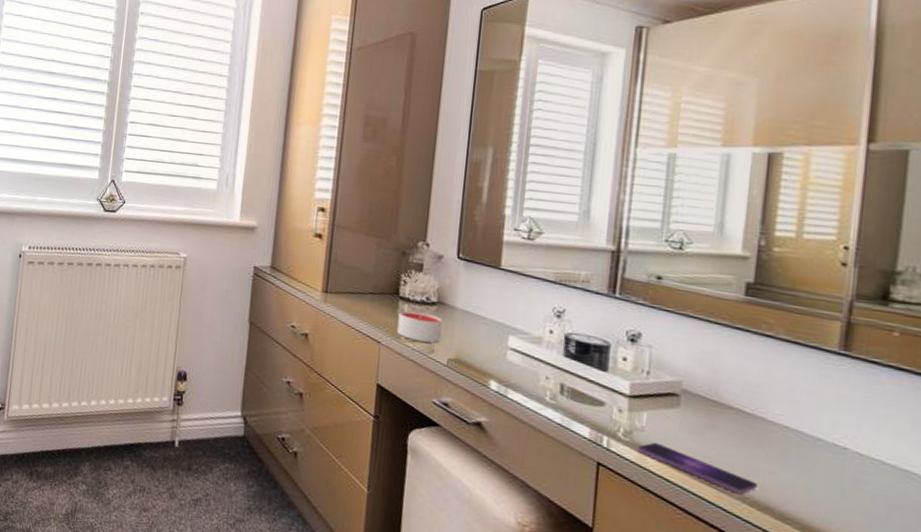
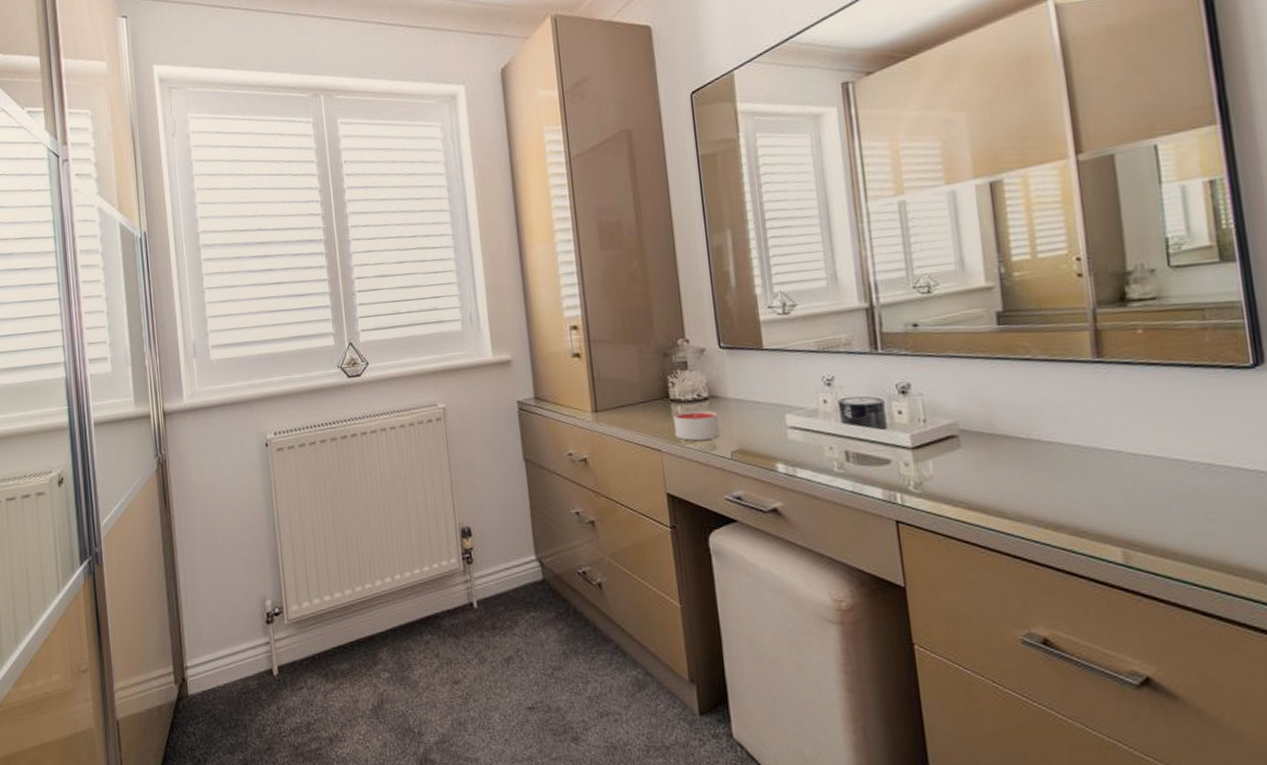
smartphone: present [637,442,759,495] -> none [930,487,1049,520]

